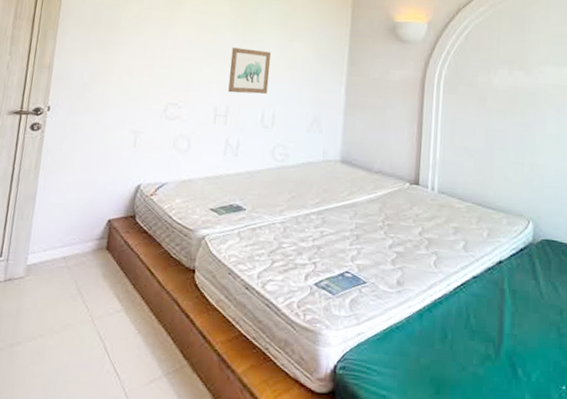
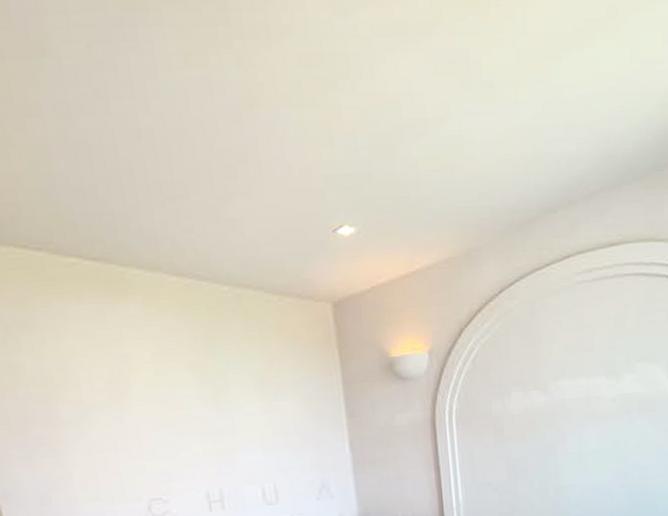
wall art: present [228,47,271,94] -> none [207,418,263,474]

